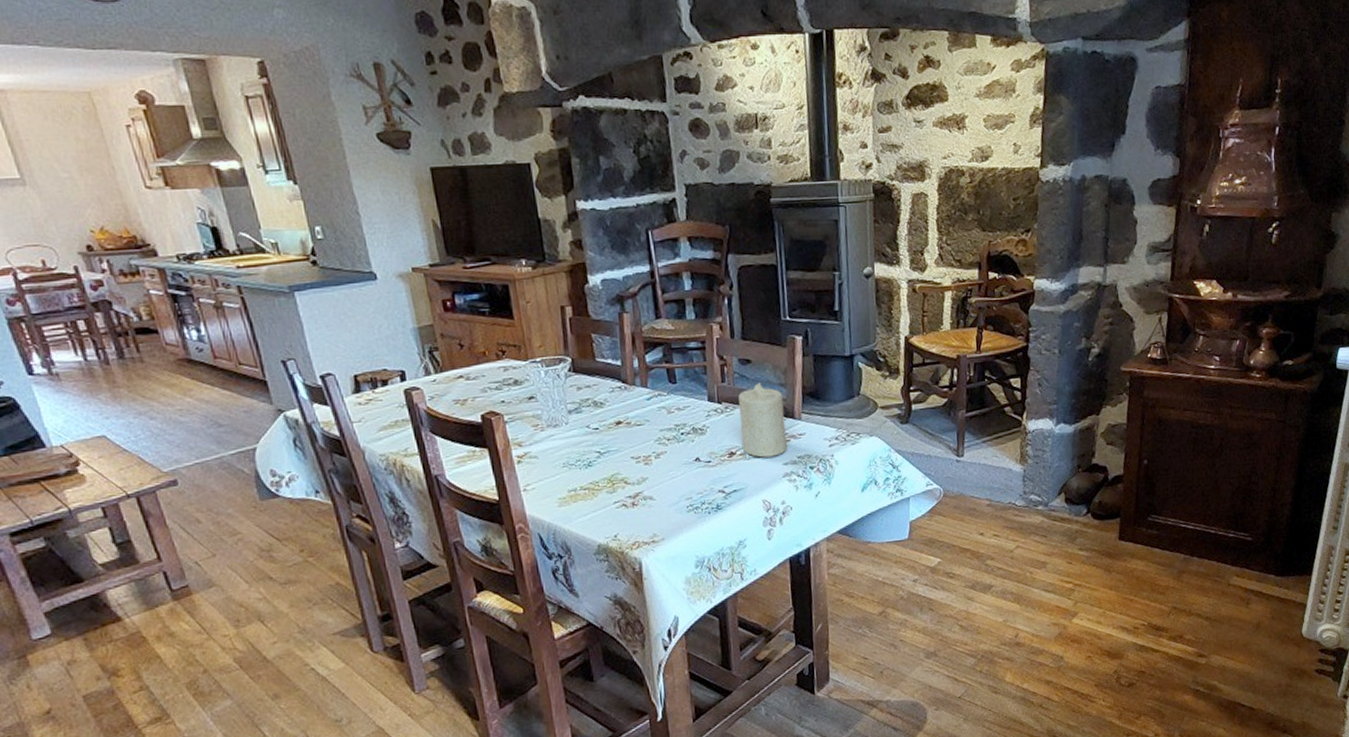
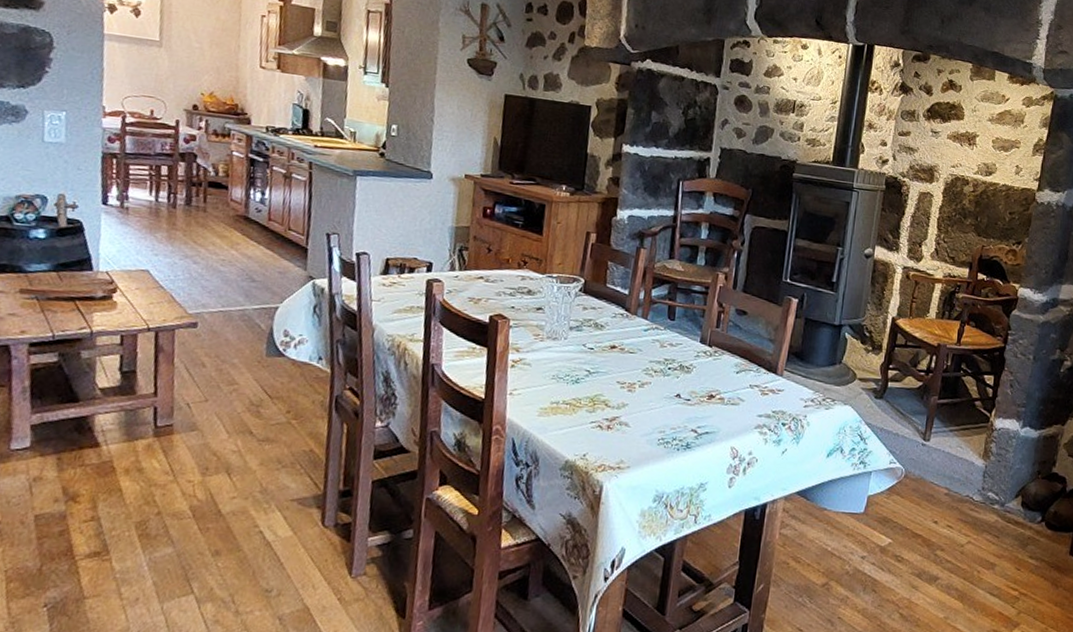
candle: present [738,383,787,458] -> none [722,334,770,407]

